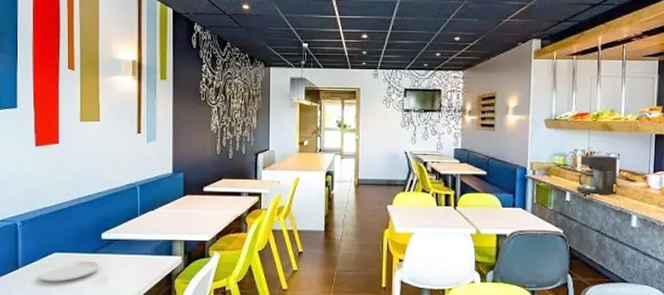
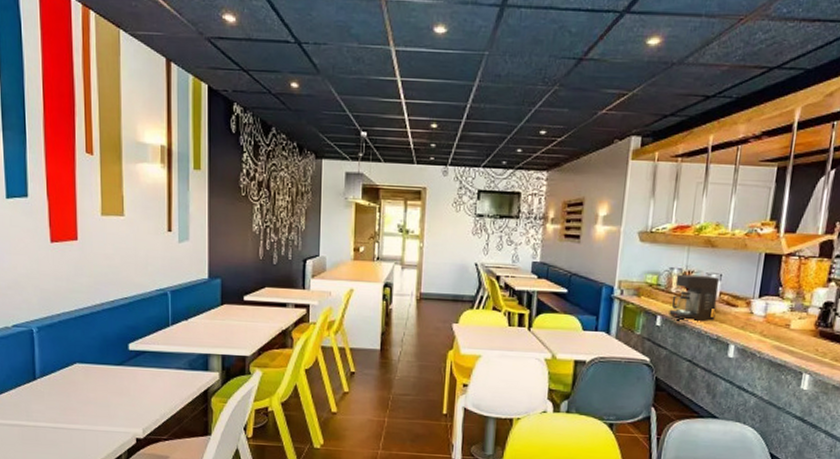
plate: present [37,261,100,282] -> none [57,373,127,396]

